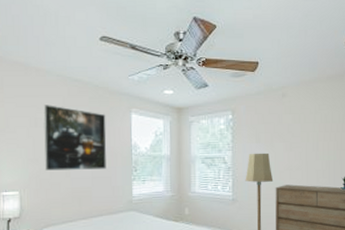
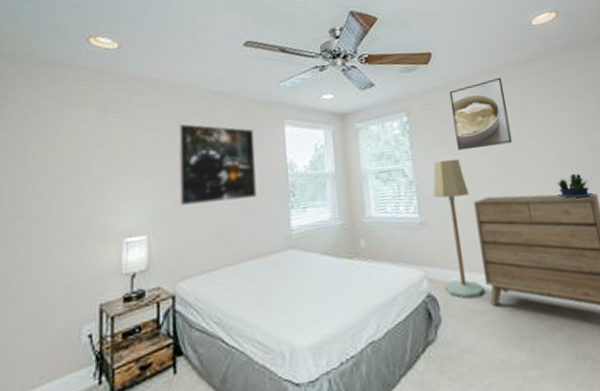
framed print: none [268,88,314,147] -> present [449,77,513,151]

